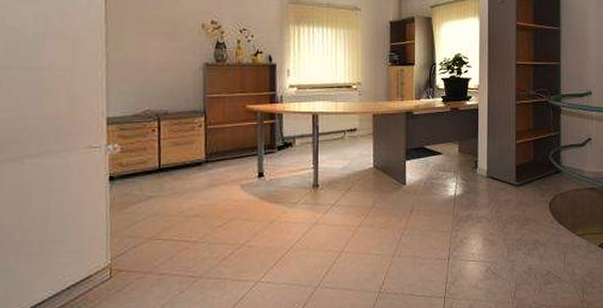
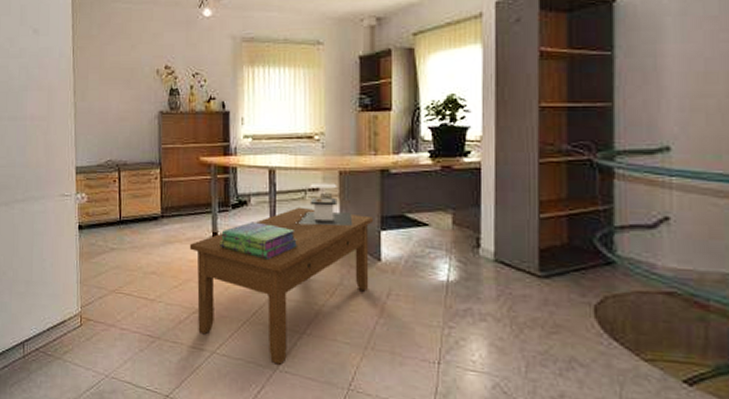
coffee table: none [235,145,401,282] -> present [189,207,374,365]
stack of books: none [265,160,337,192] -> present [219,222,297,259]
architectural model: none [336,124,384,161] -> present [296,182,353,226]

